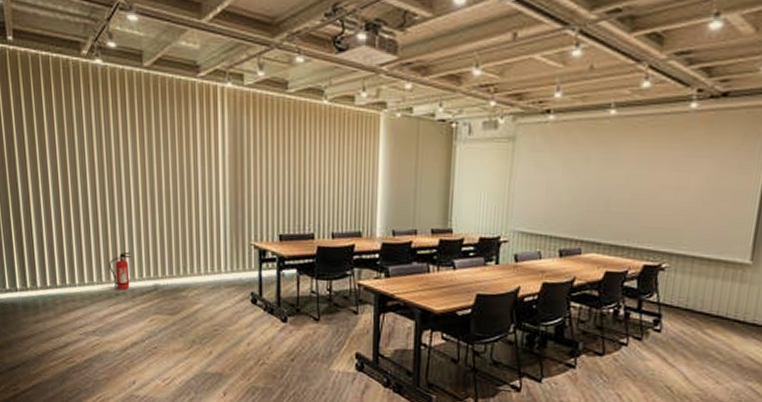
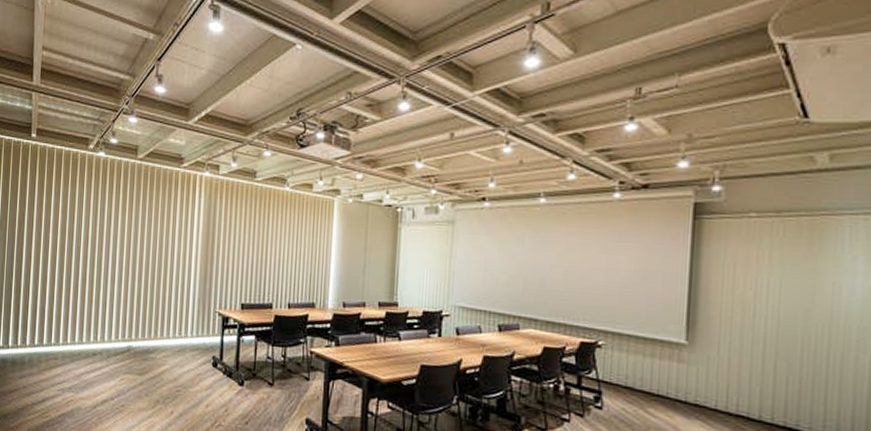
fire extinguisher: present [108,251,132,291] -> none [89,315,111,351]

